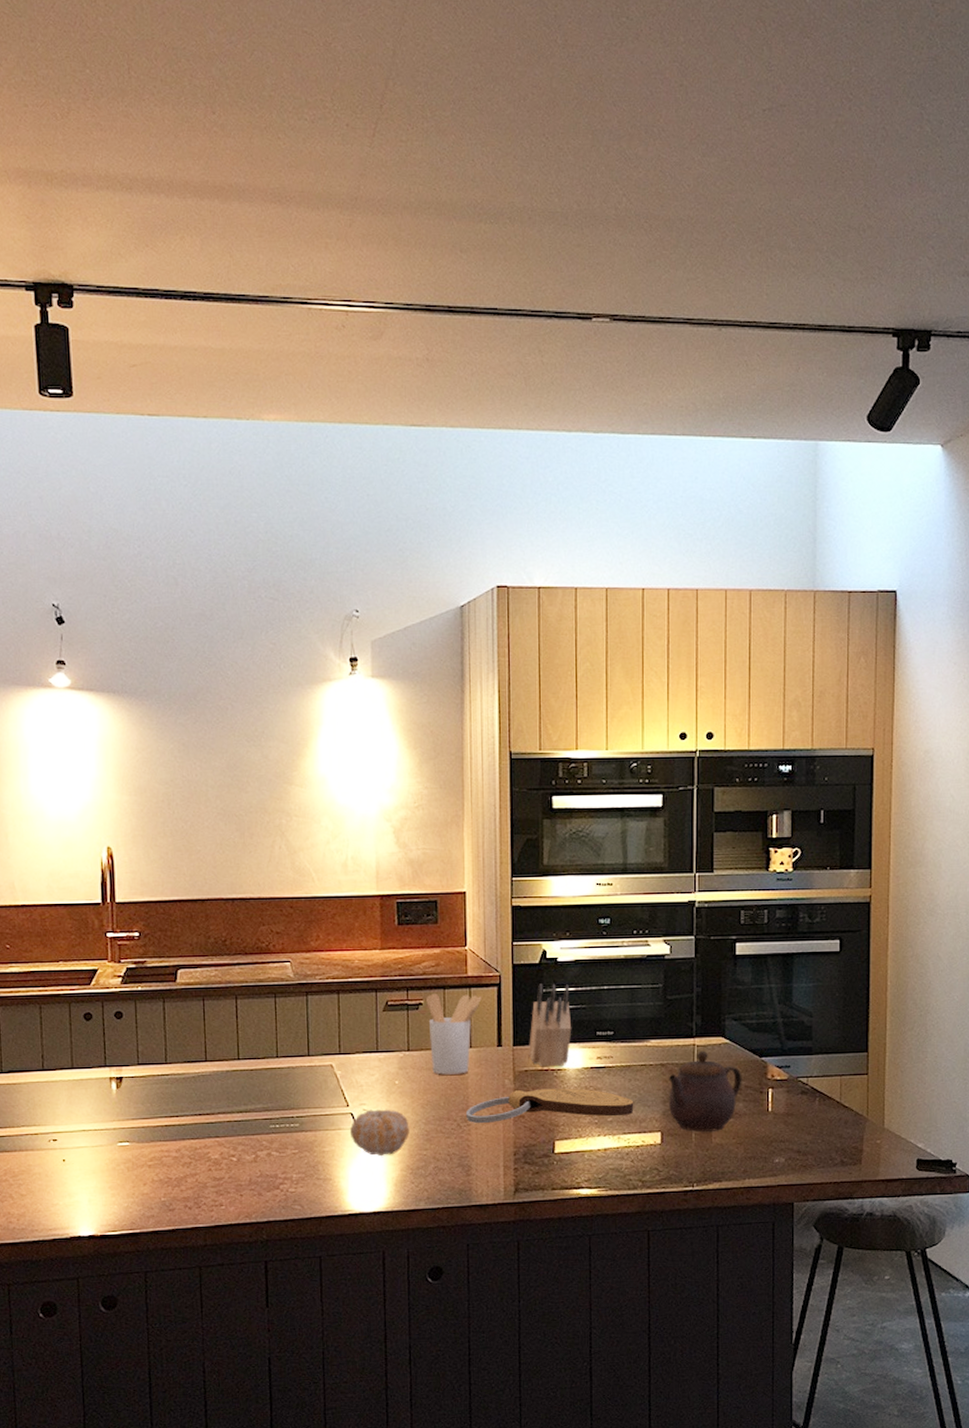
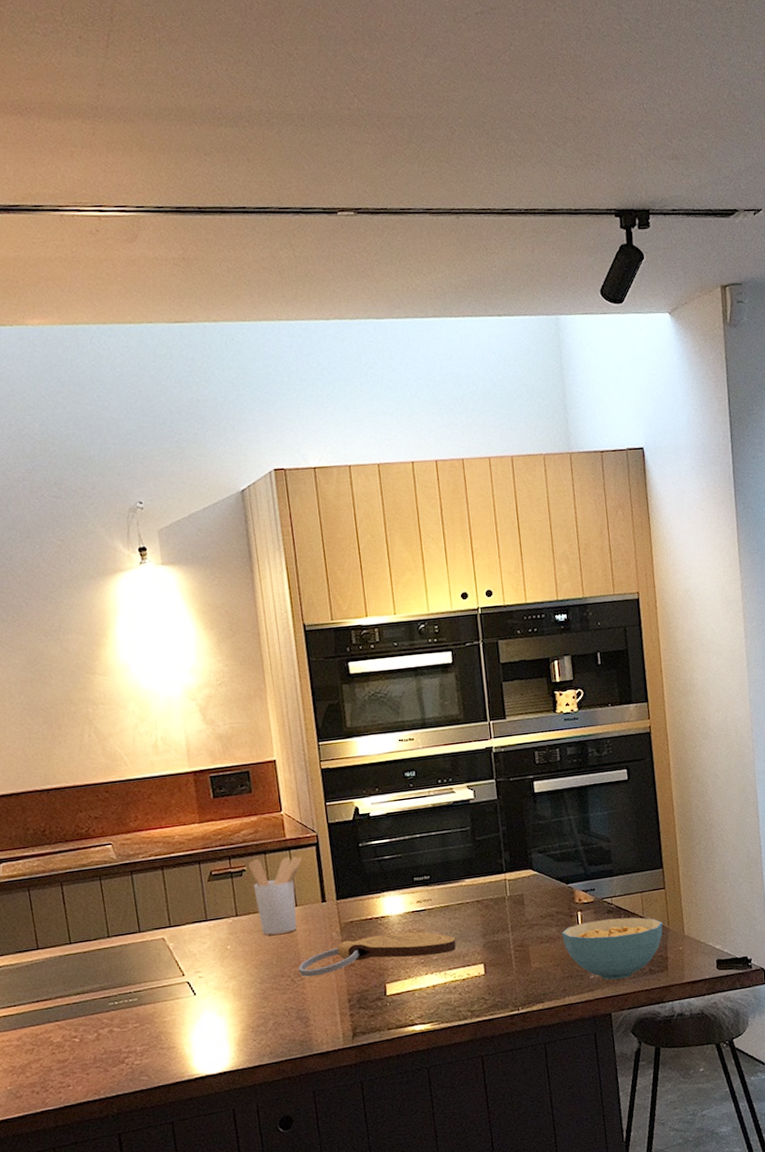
fruit: present [349,1109,410,1156] -> none [187,973,247,1019]
knife block: present [529,983,572,1067] -> none [351,836,391,916]
teapot: present [668,1050,742,1133] -> none [485,884,553,960]
cereal bowl: none [749,1100,861,1167] -> present [561,917,663,980]

